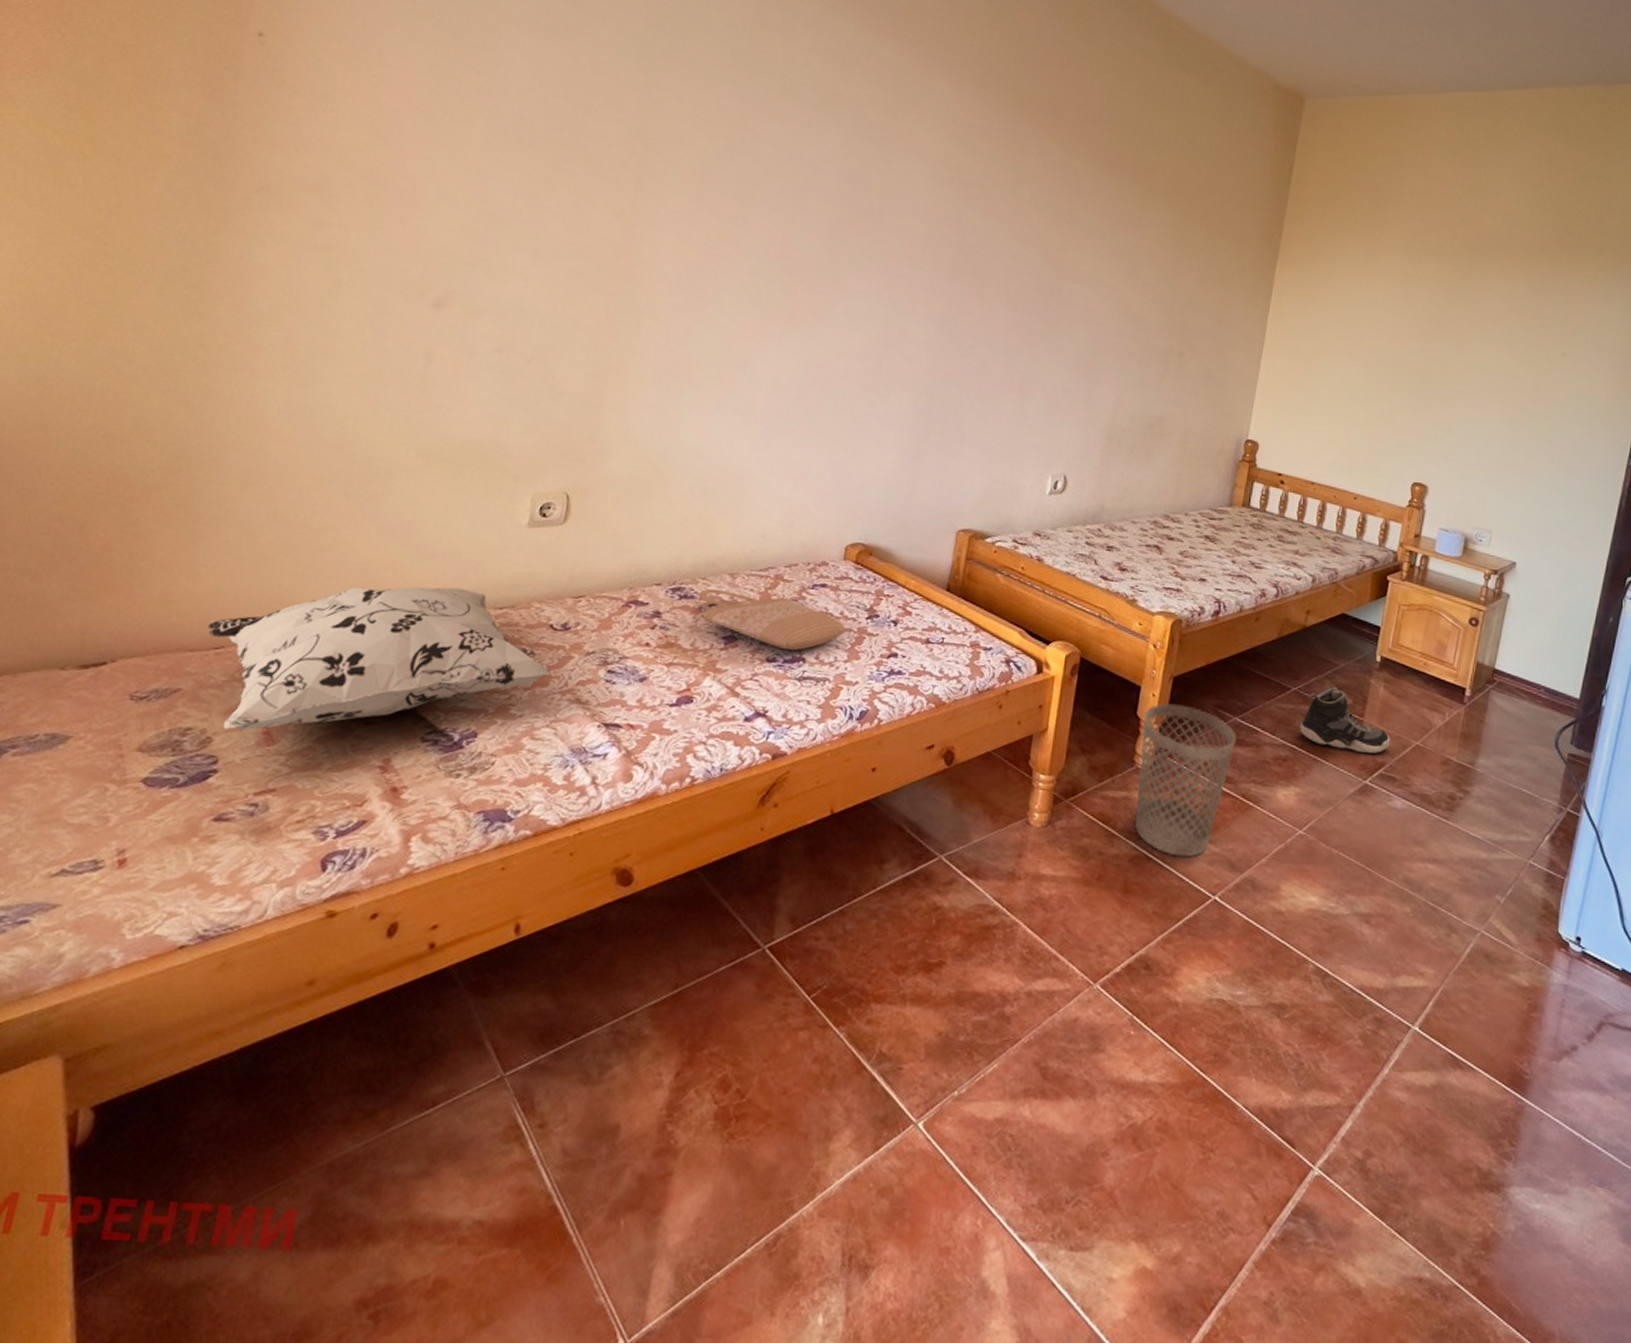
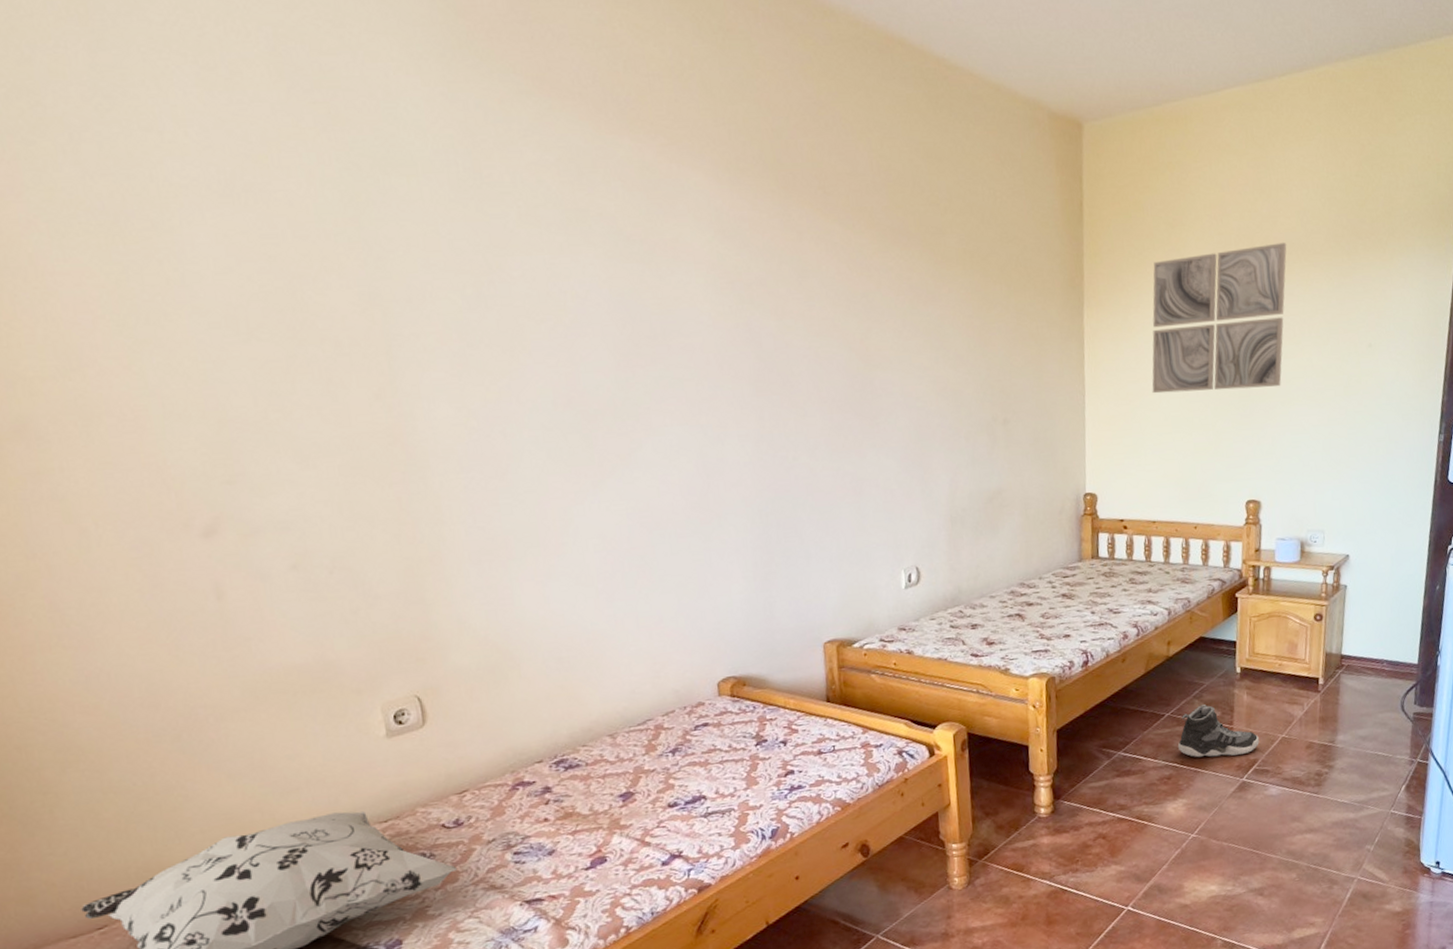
shopping bag: present [697,588,846,651] -> none [584,742,738,793]
wastebasket: present [1135,703,1236,858] -> none [1035,752,1123,884]
wall art: none [1332,233,1489,376] -> present [1152,243,1287,394]

